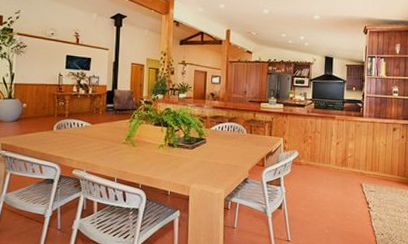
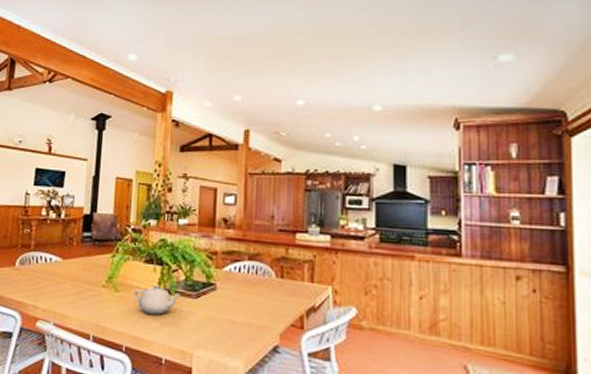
teapot: none [147,141,181,161] -> present [134,285,181,315]

